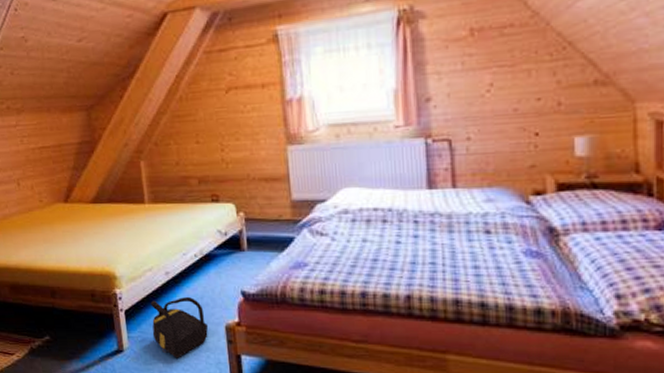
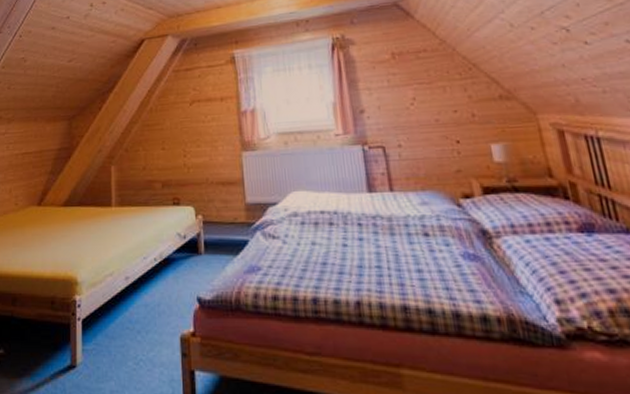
backpack: present [150,297,209,358] -> none [107,305,164,375]

